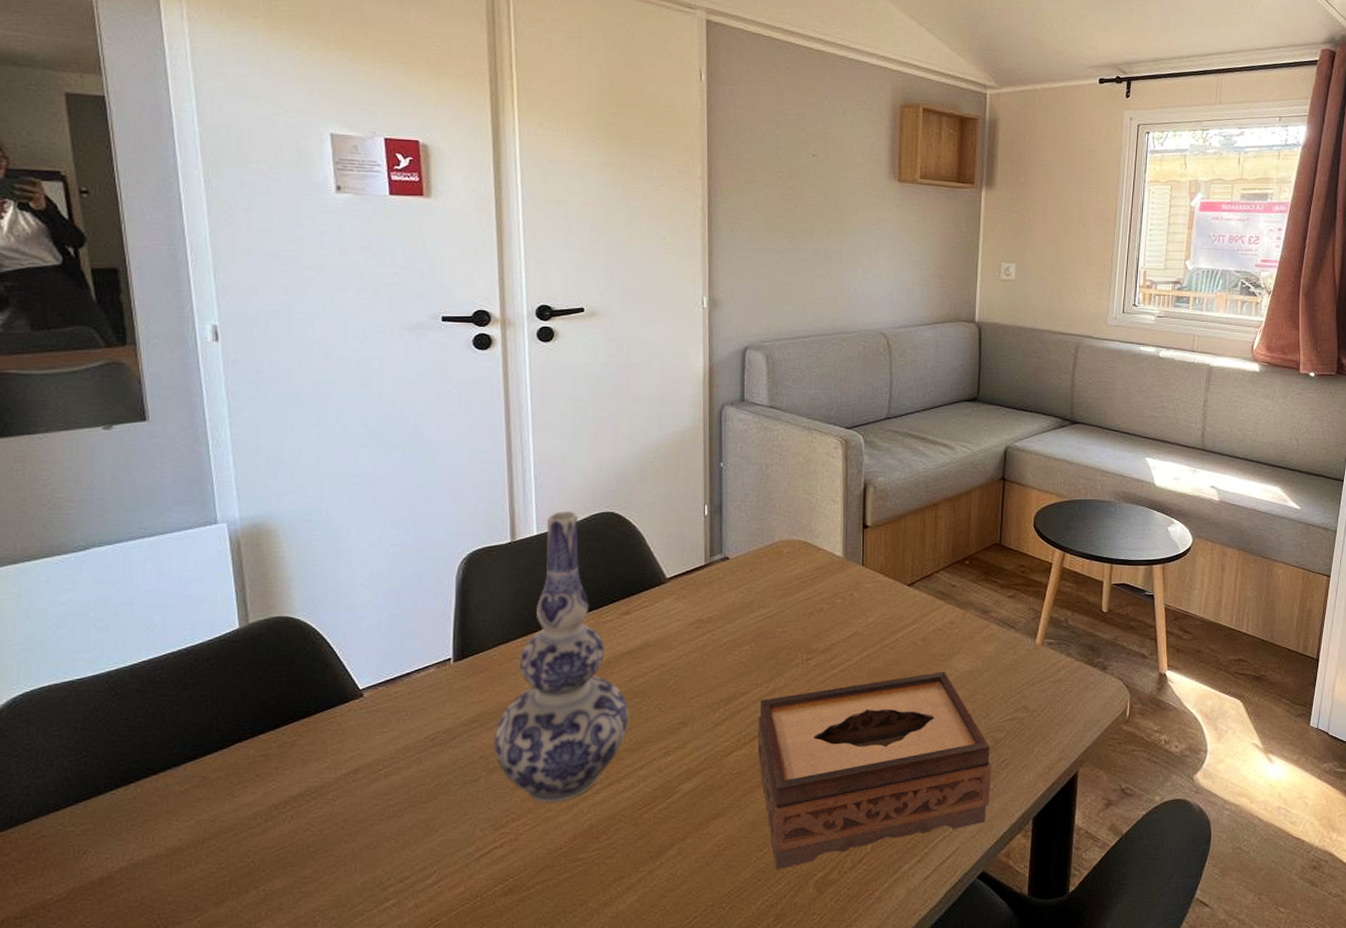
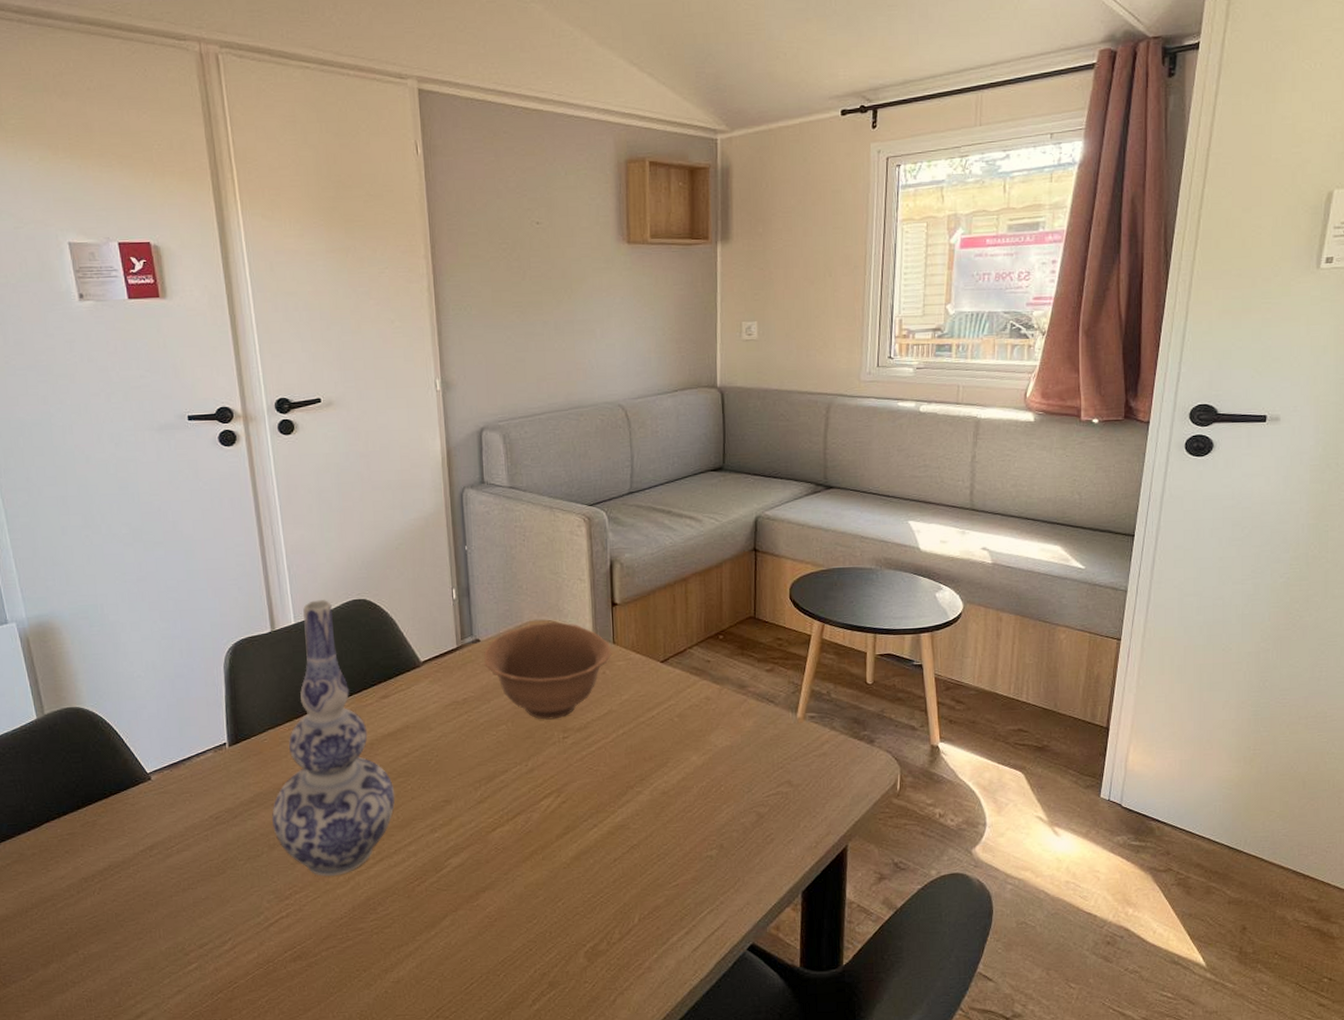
bowl: none [732,541,861,641] -> present [484,622,612,720]
tissue box: present [758,671,992,869] -> none [519,747,757,940]

